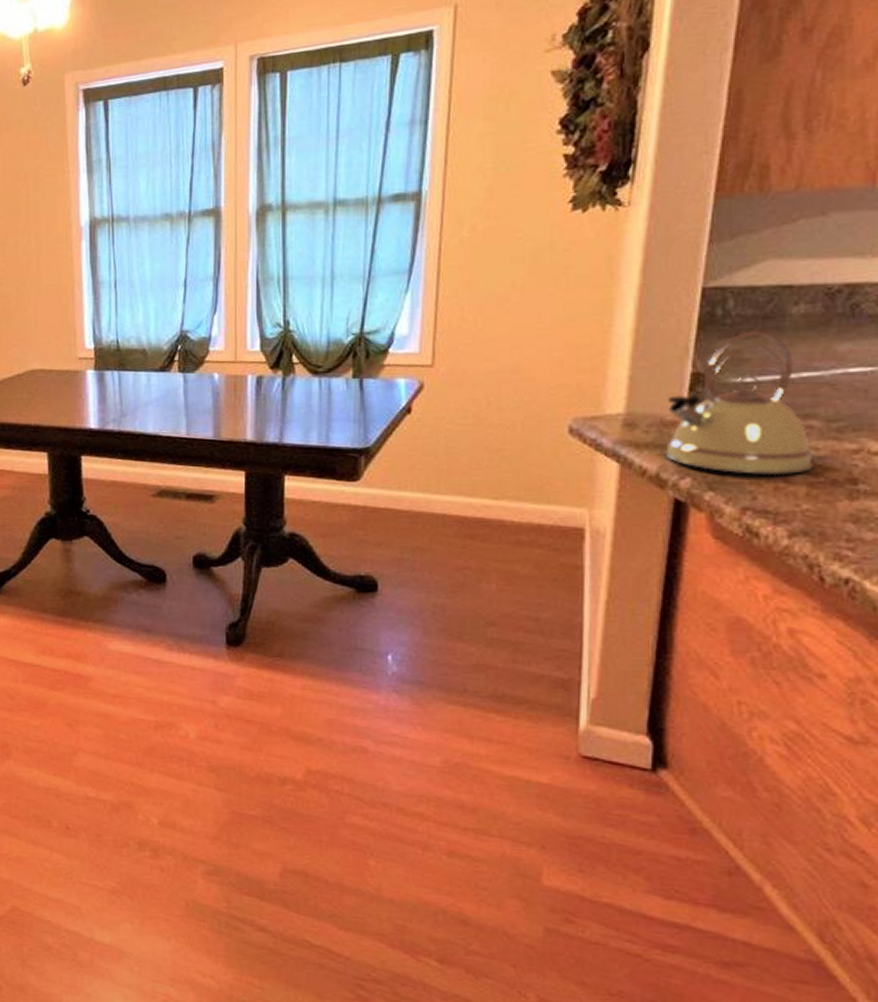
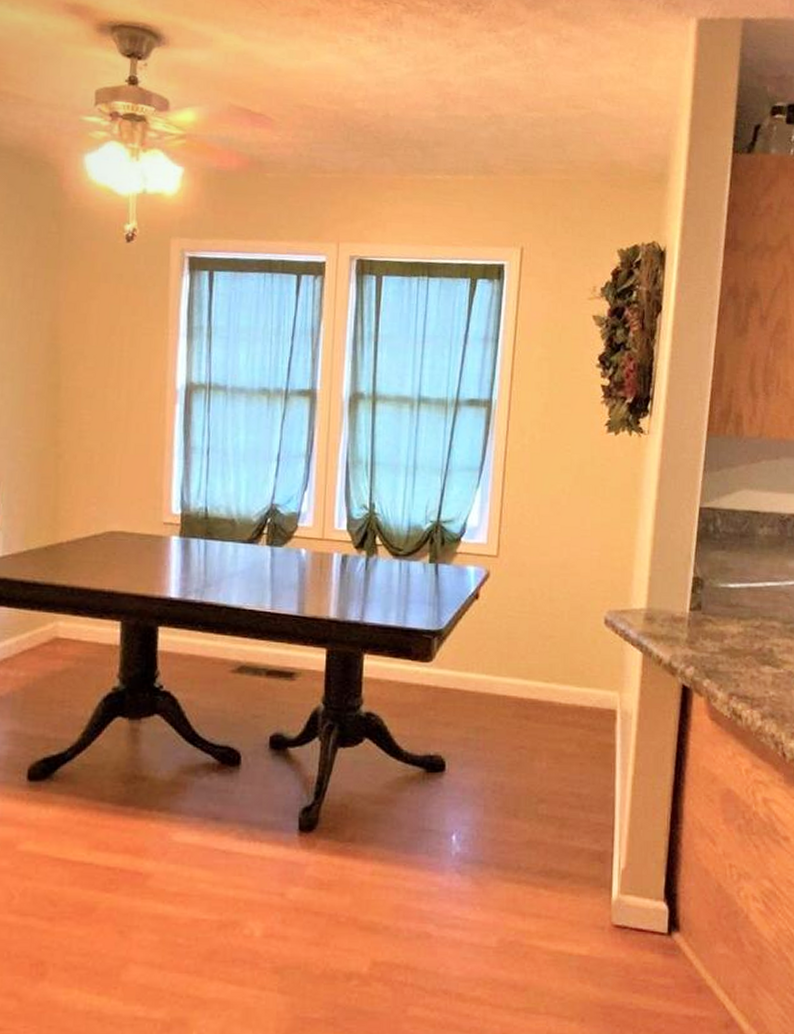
kettle: present [664,332,814,476] -> none [674,547,776,667]

